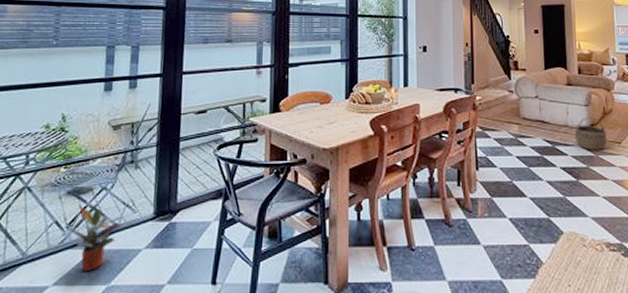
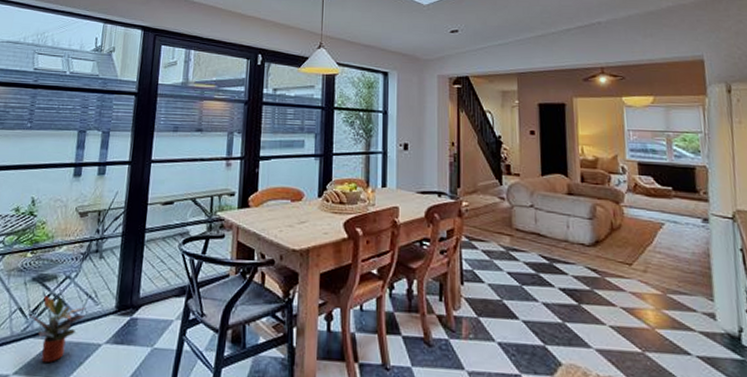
wicker basket: present [574,117,608,150] -> none [575,232,616,271]

